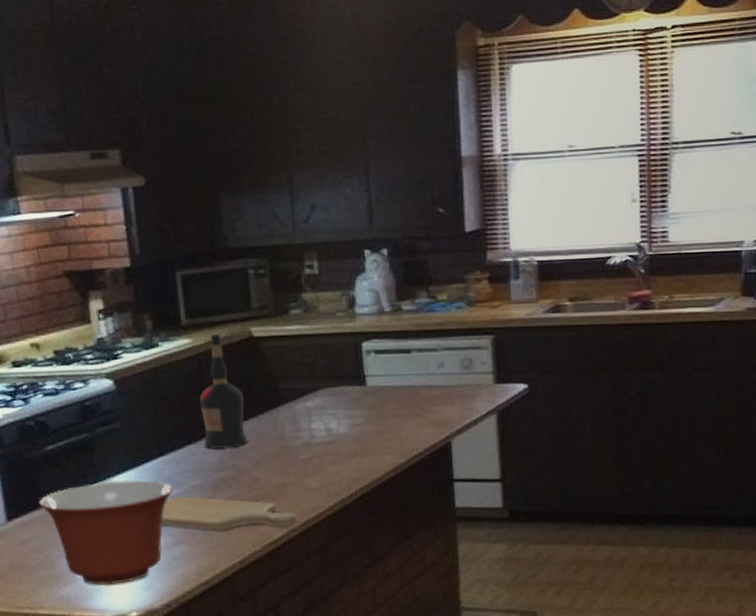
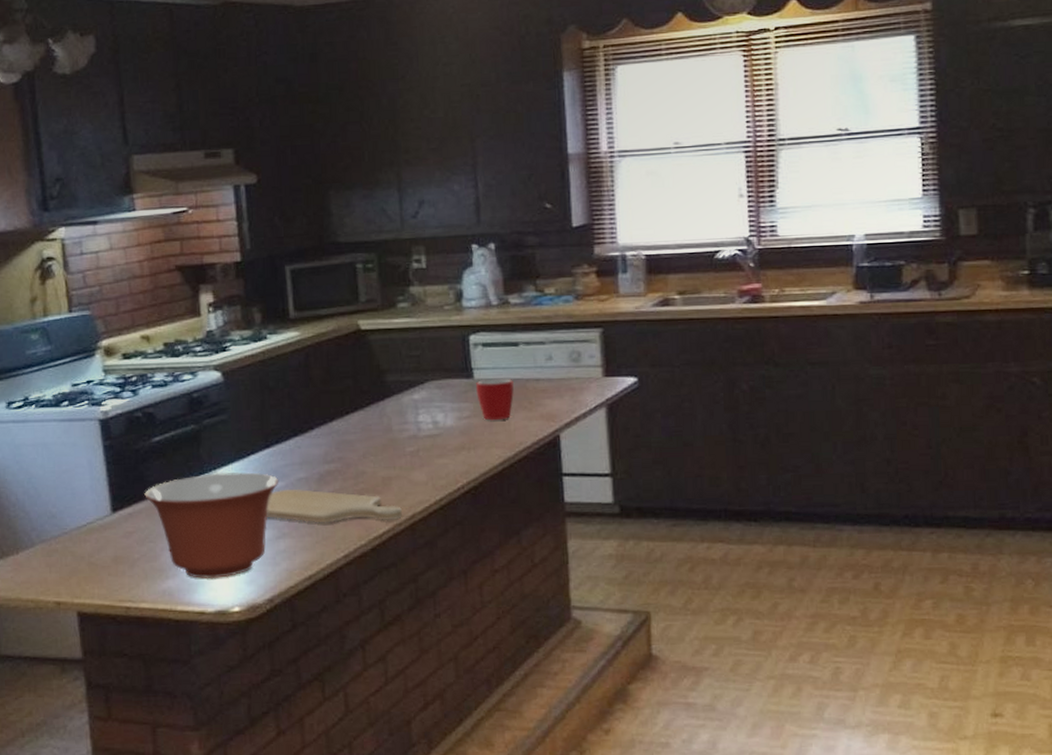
liquor bottle: present [199,333,248,450] -> none [306,326,354,442]
mug: none [369,385,406,428] -> present [476,378,514,421]

